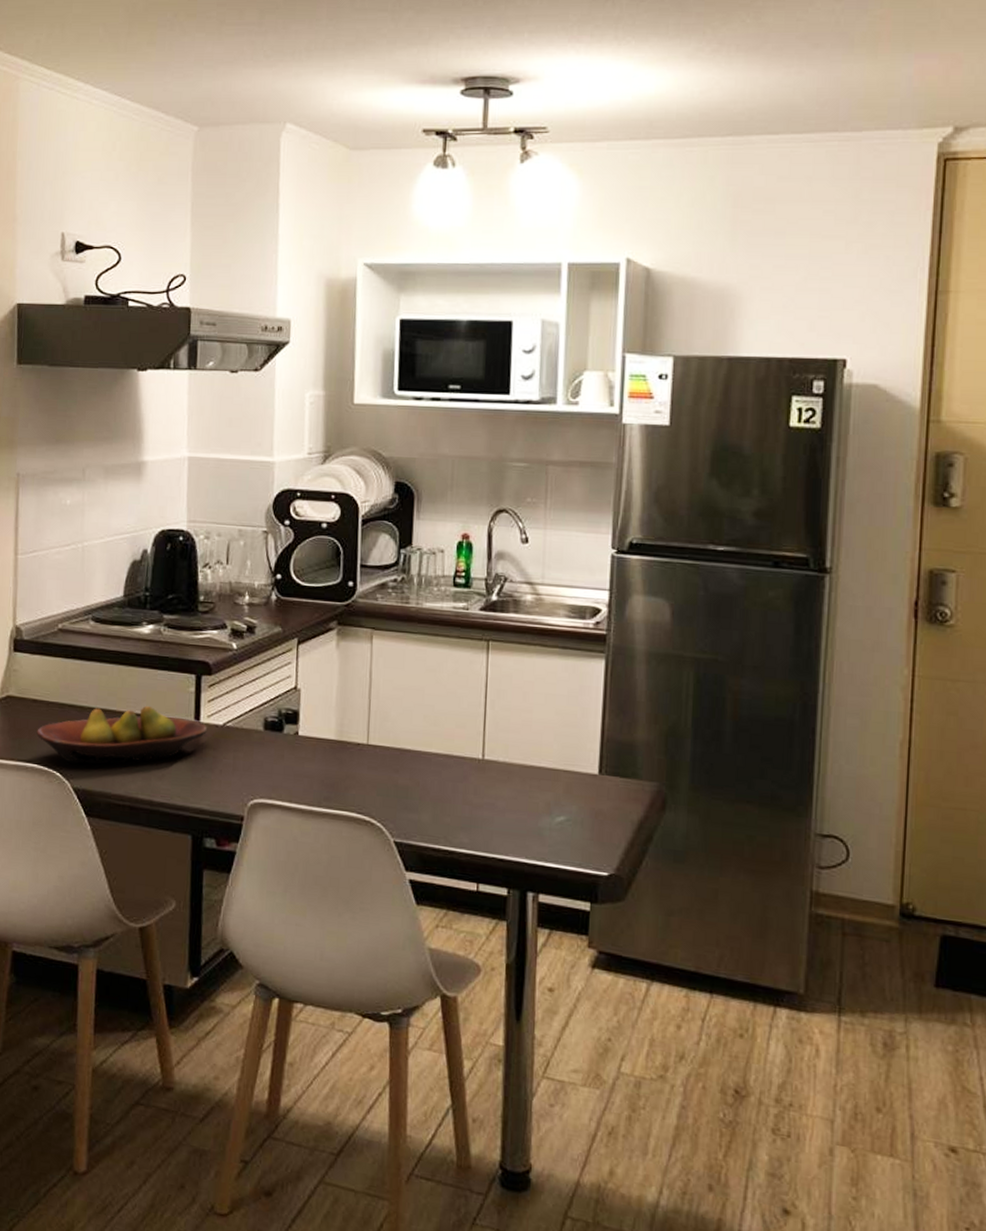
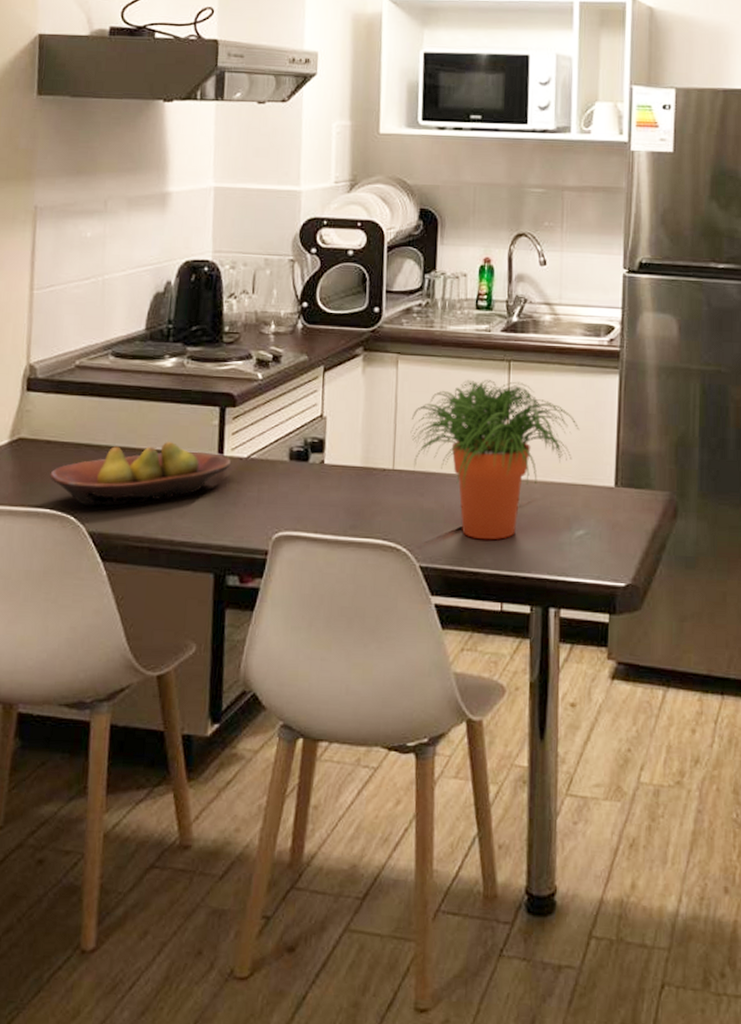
potted plant: none [385,657,562,820] -> present [410,379,580,540]

